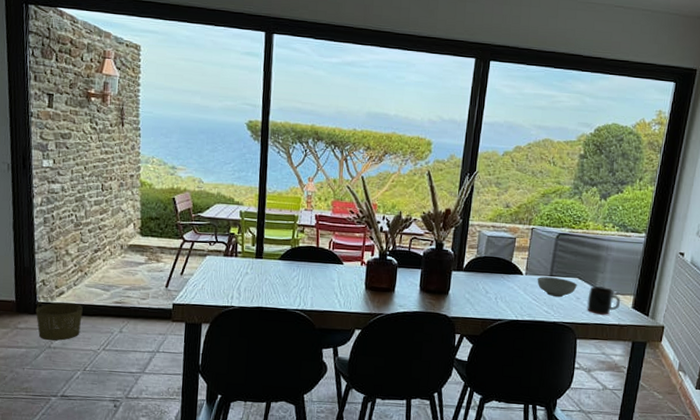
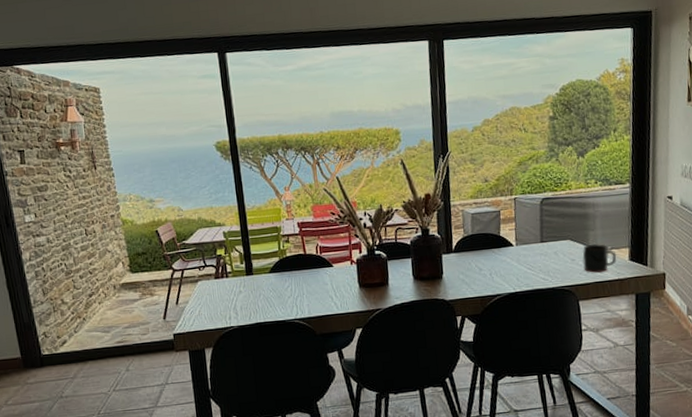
basket: present [35,302,83,341] -> none [42,350,88,390]
bowl: present [537,277,577,298] -> none [528,243,570,263]

